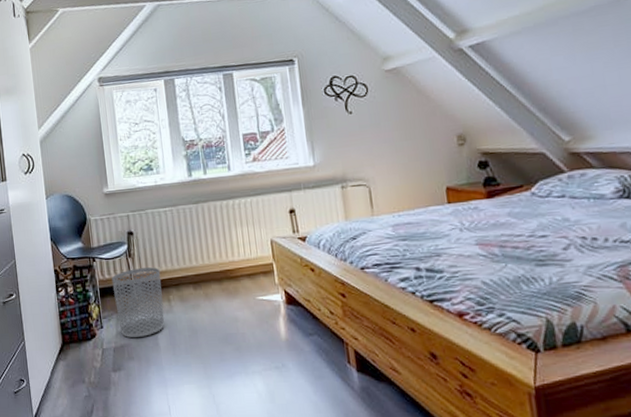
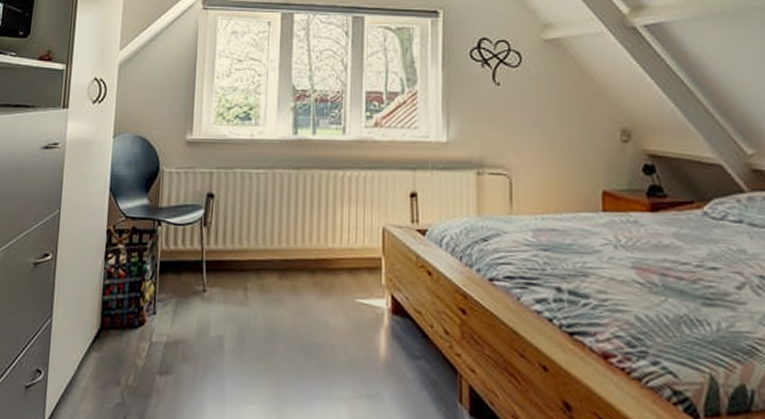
waste bin: present [111,267,165,338] -> none [177,241,241,334]

